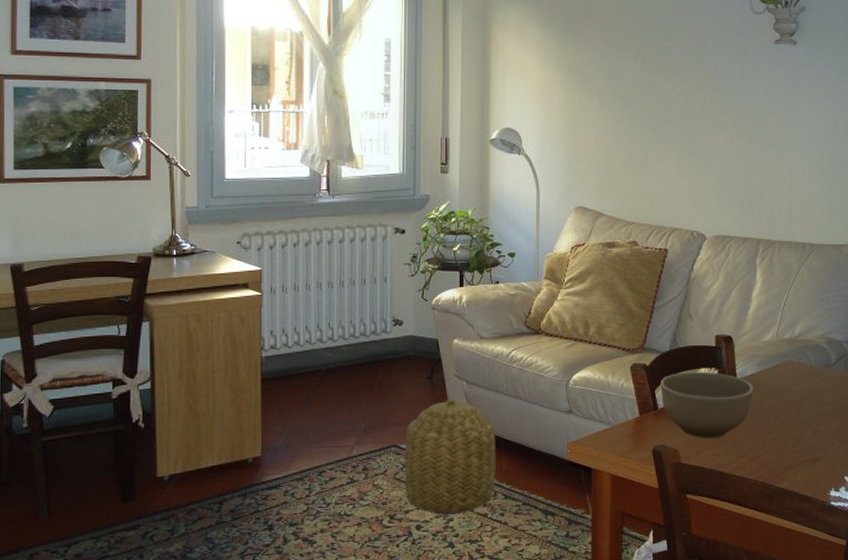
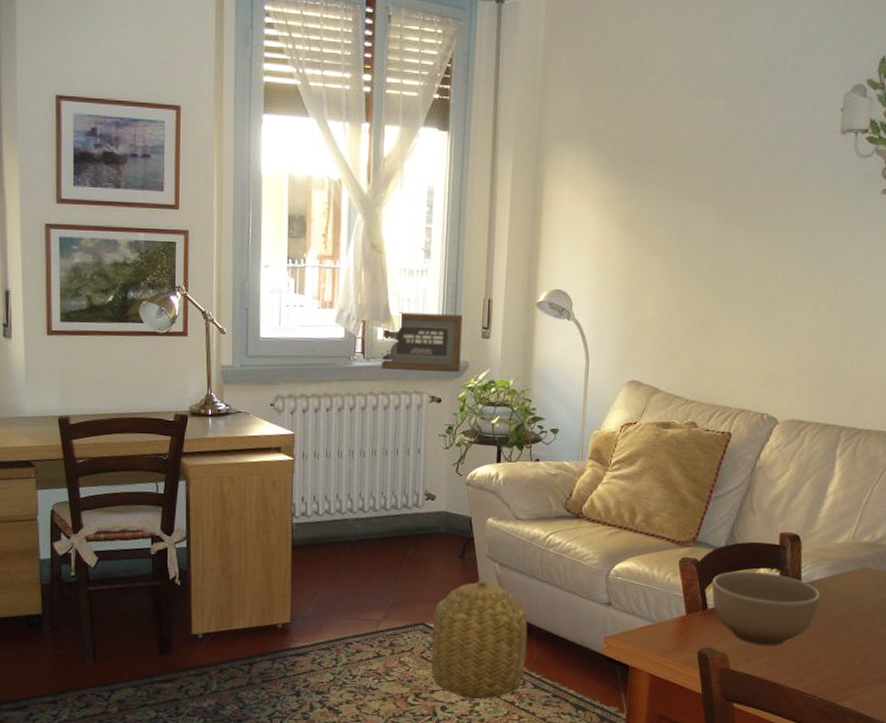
picture frame: none [346,151,422,206] -> present [381,312,463,373]

